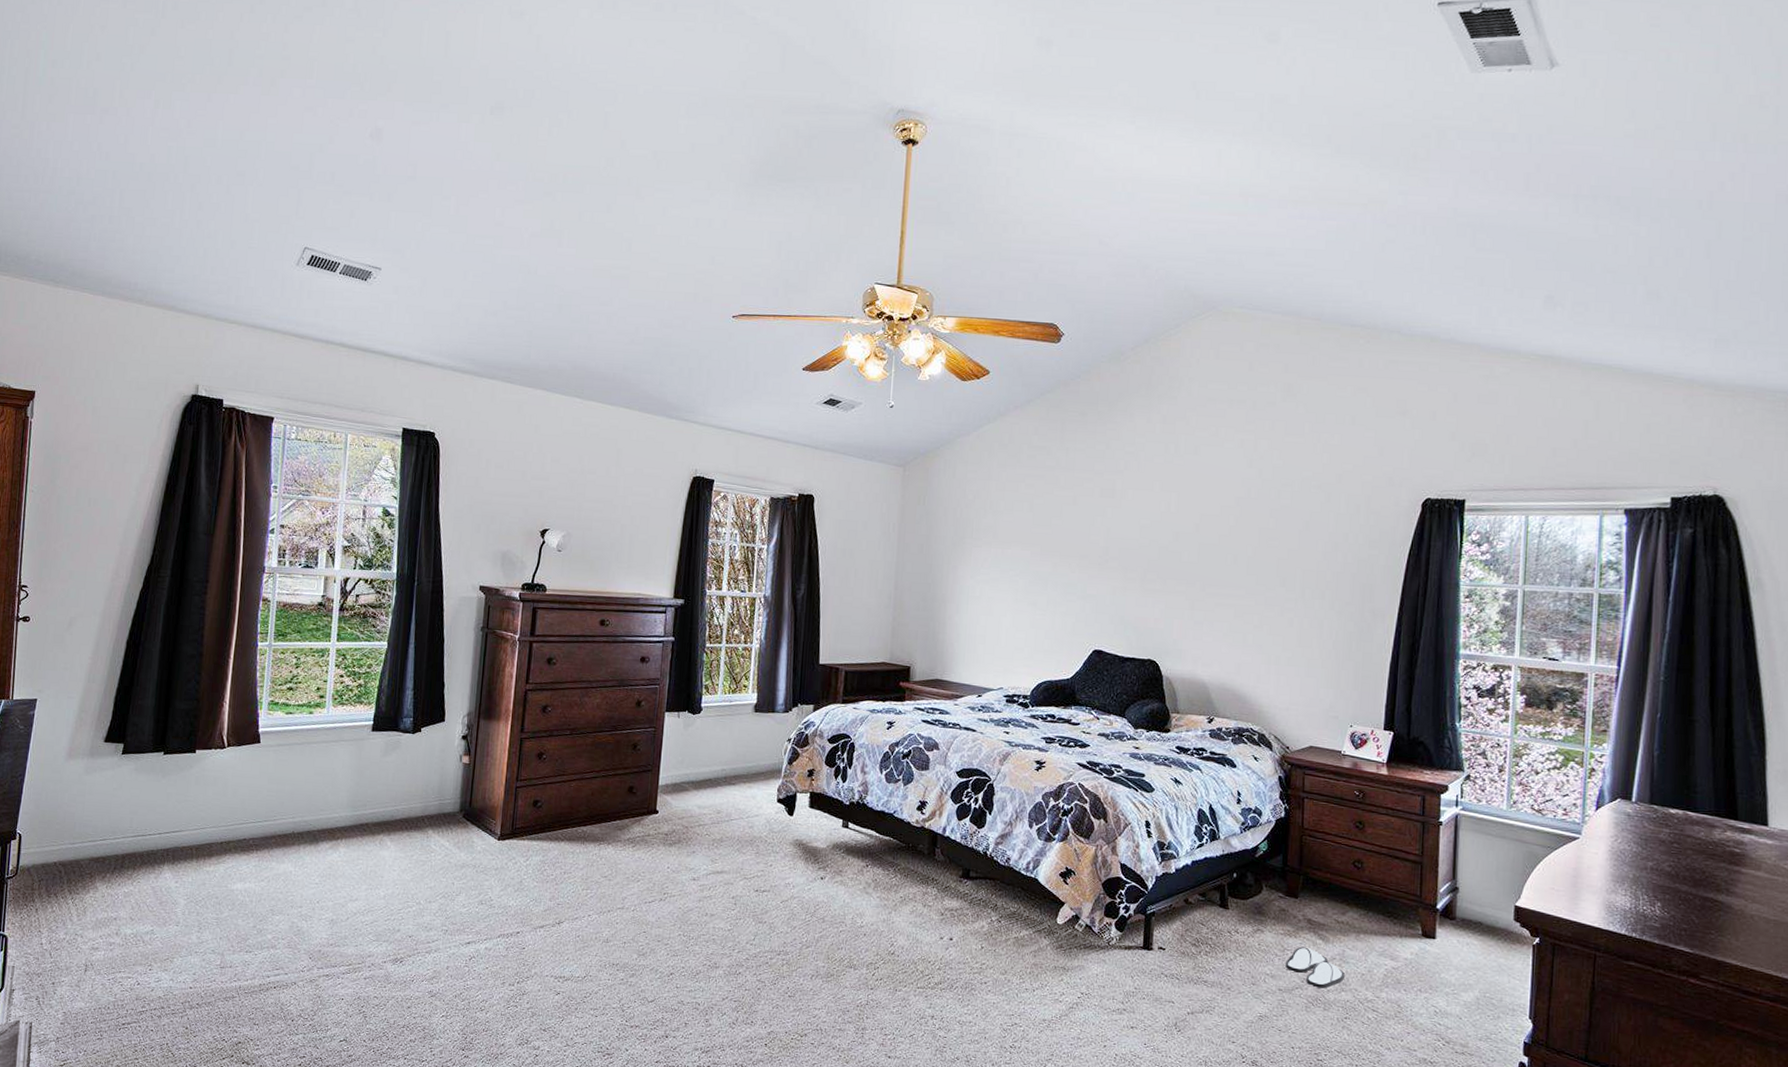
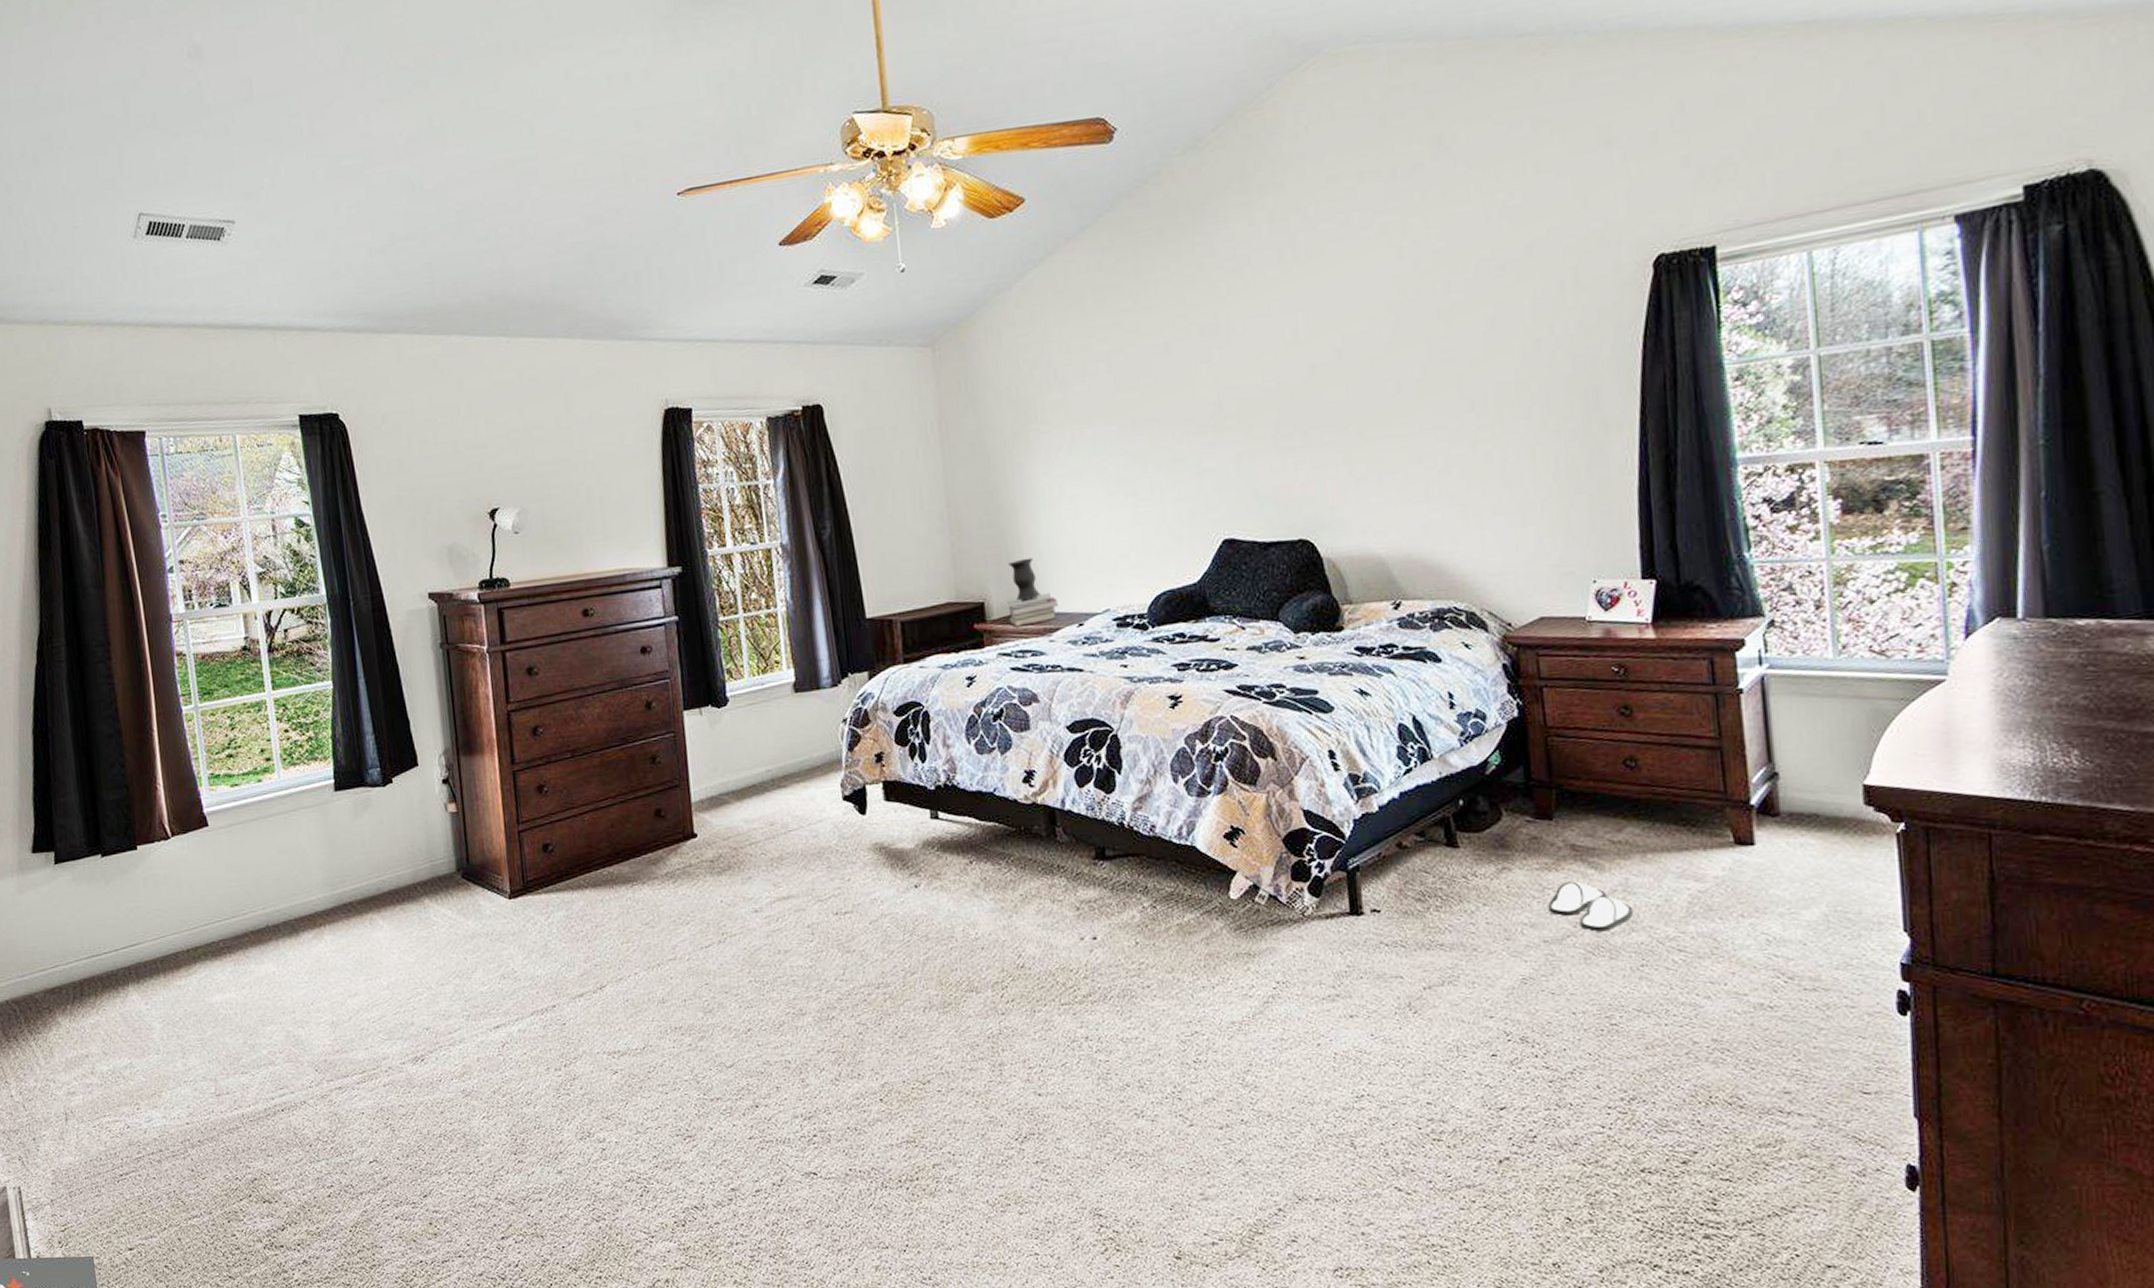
books: none [926,667,965,691] -> present [1006,592,1058,628]
vase: none [933,638,954,670] -> present [1008,557,1041,600]

